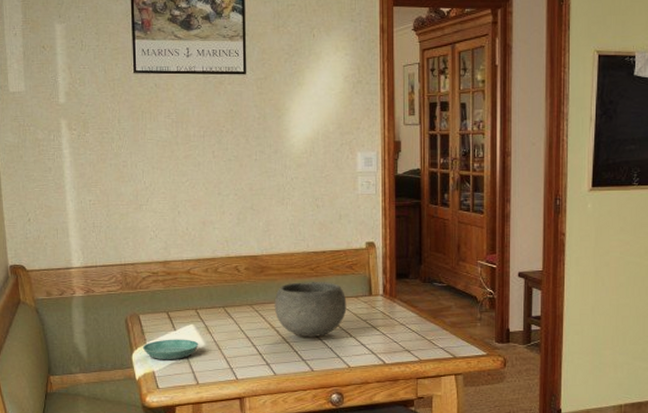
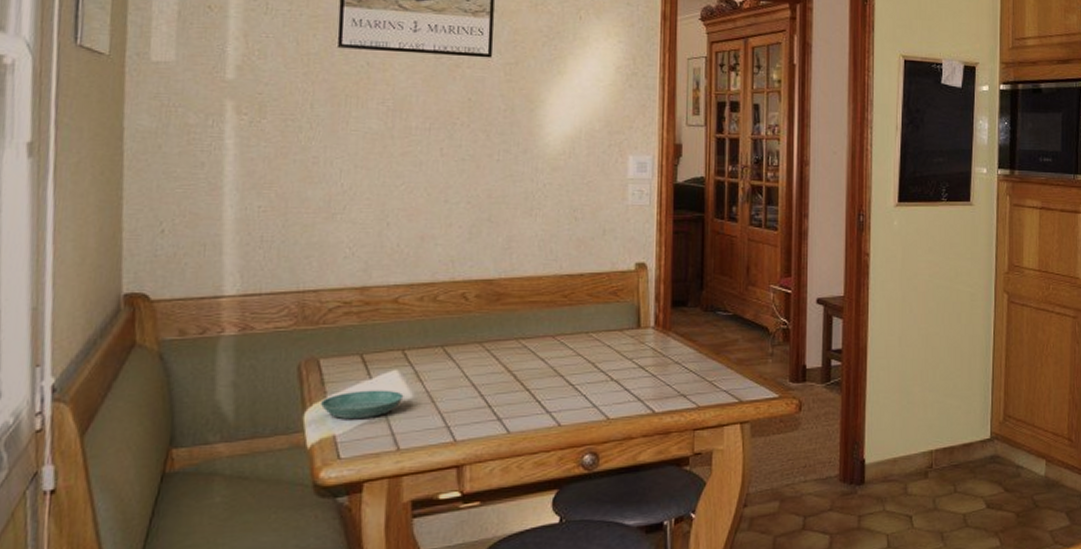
bowl: present [274,281,347,337] -> none [512,311,608,382]

